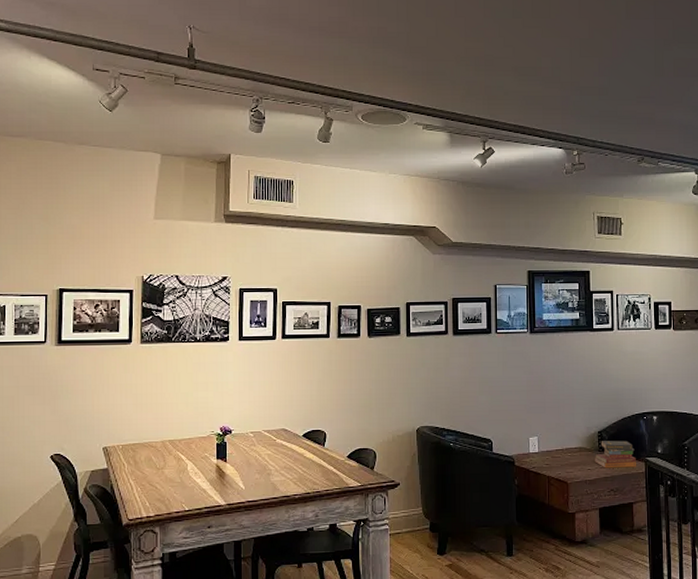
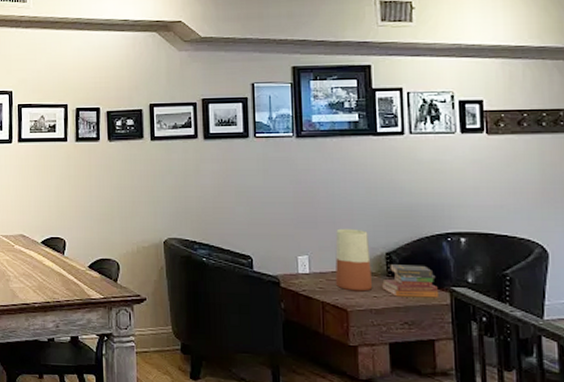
vase: none [559,412,587,466] -> present [335,228,372,292]

